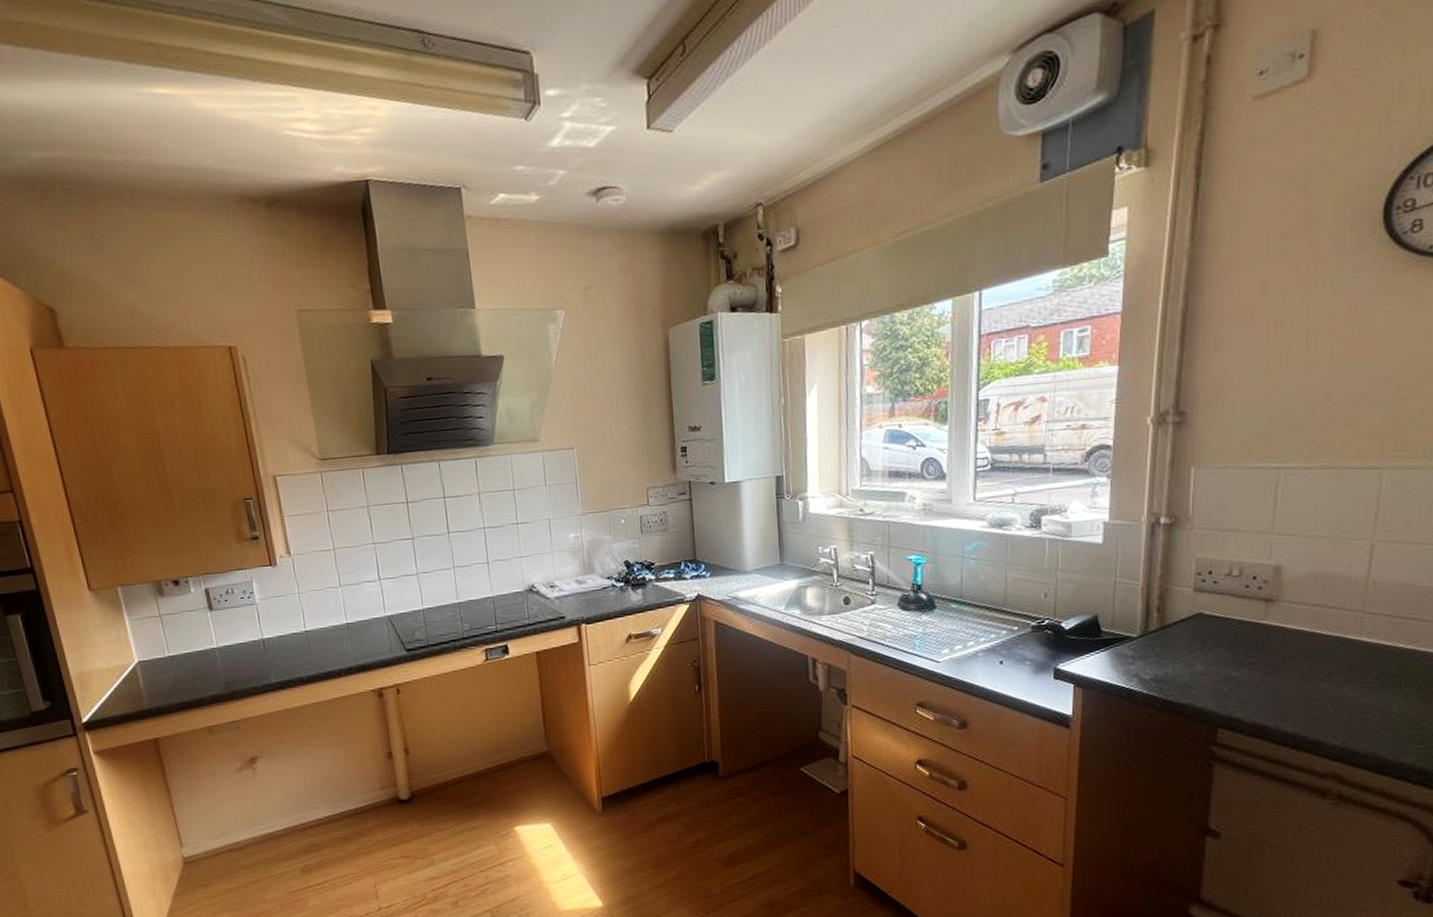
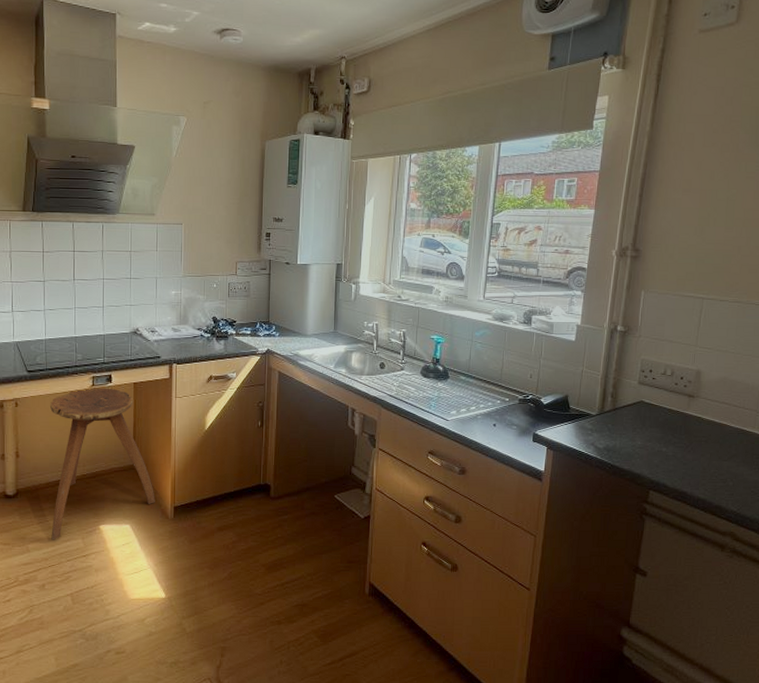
stool: none [438,661,578,849] -> present [50,387,155,540]

